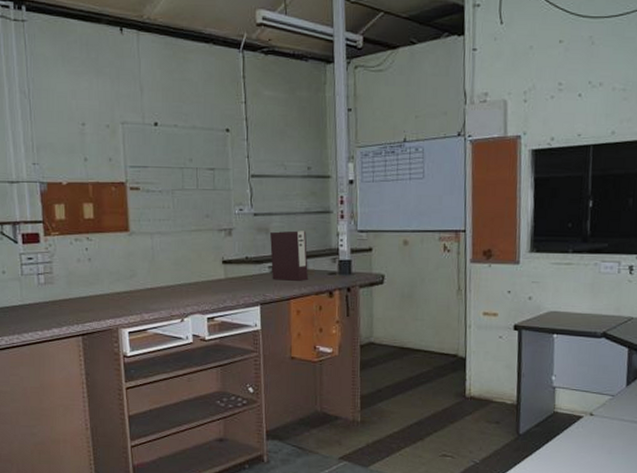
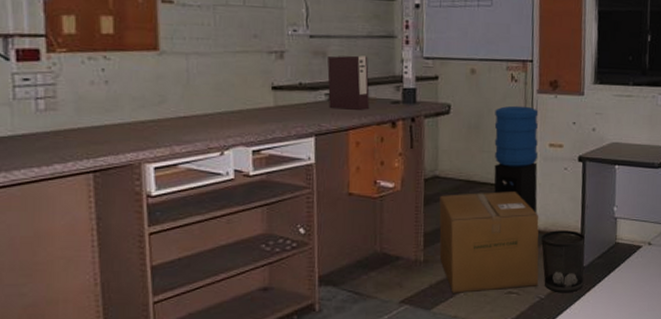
box: none [375,358,474,454] -> present [439,192,539,293]
water cooler: none [427,275,472,380] -> present [494,105,539,213]
waste bin: none [475,397,521,459] -> present [540,230,585,293]

